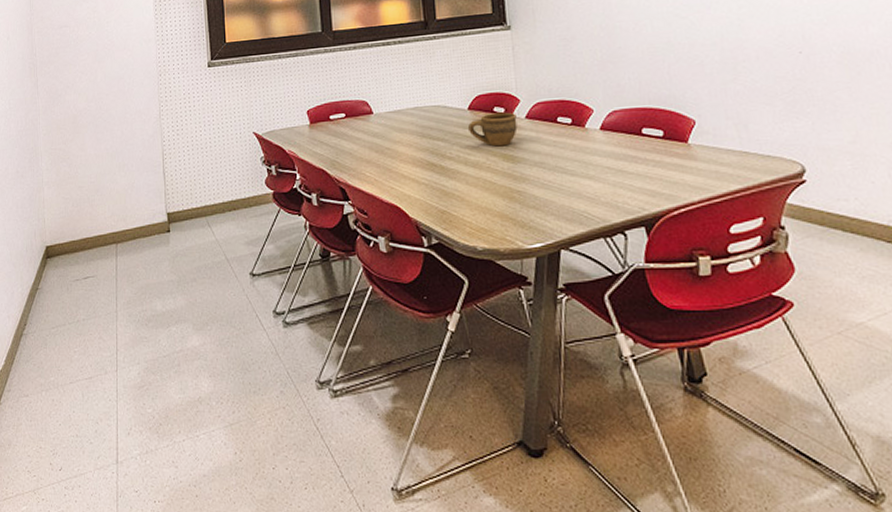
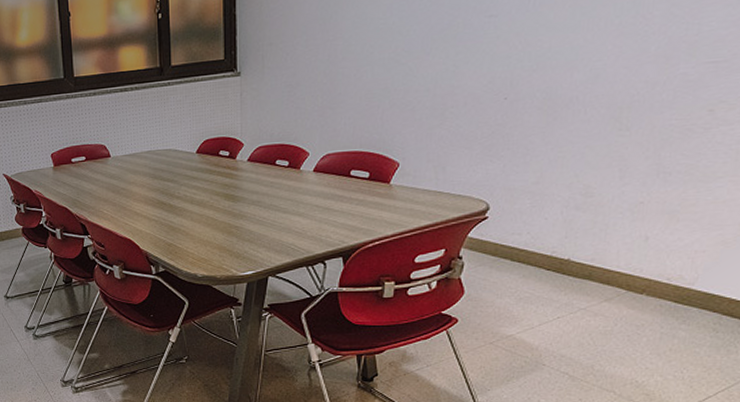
cup: present [467,112,518,147] -> none [195,155,240,187]

